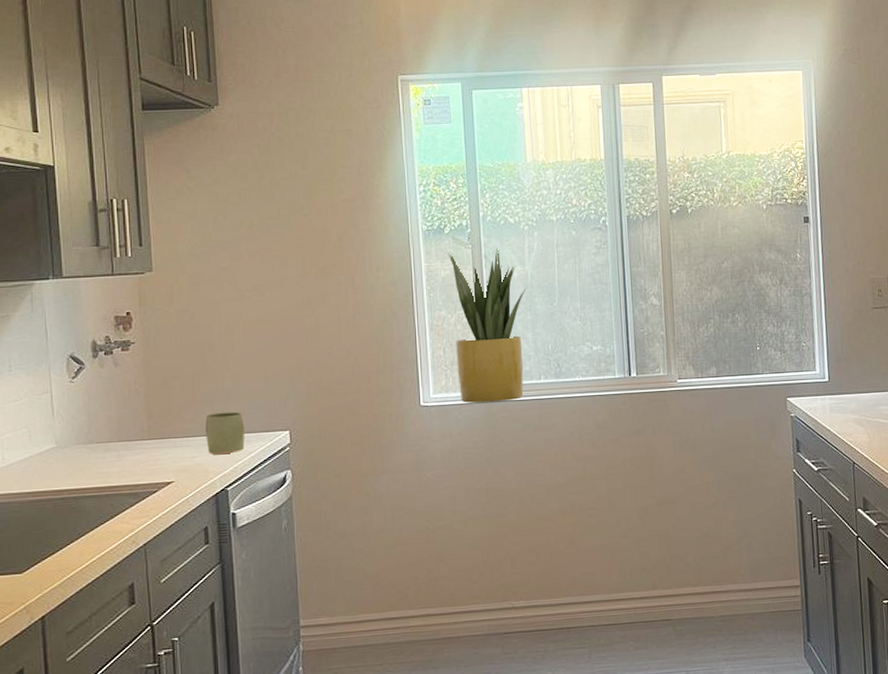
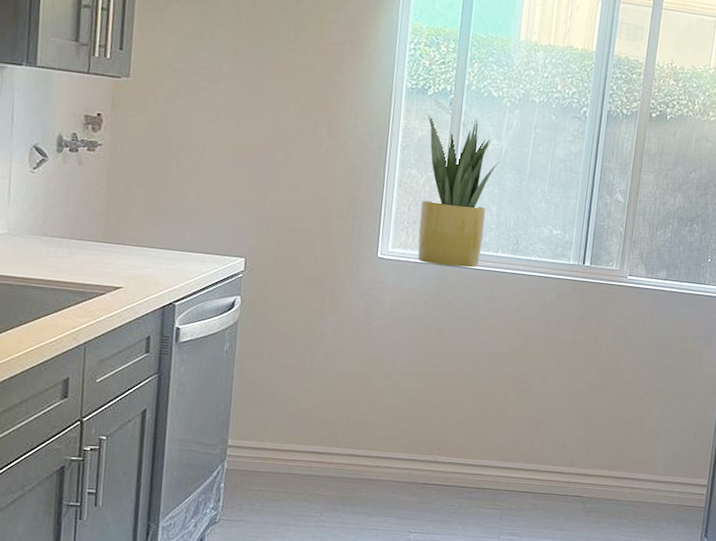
mug: present [205,411,245,455] -> none [160,228,201,271]

